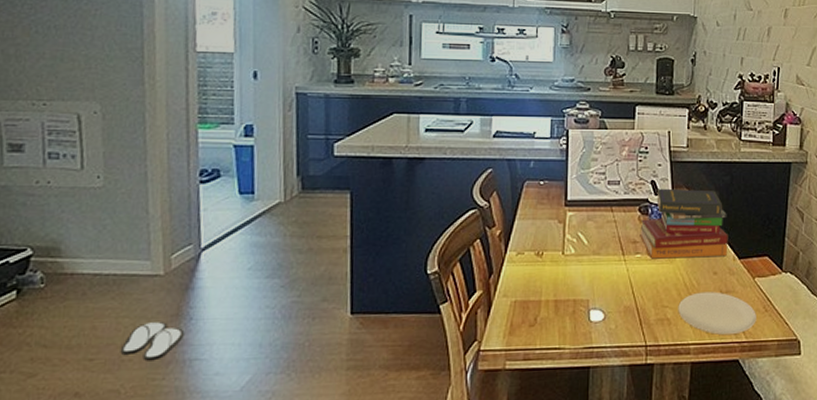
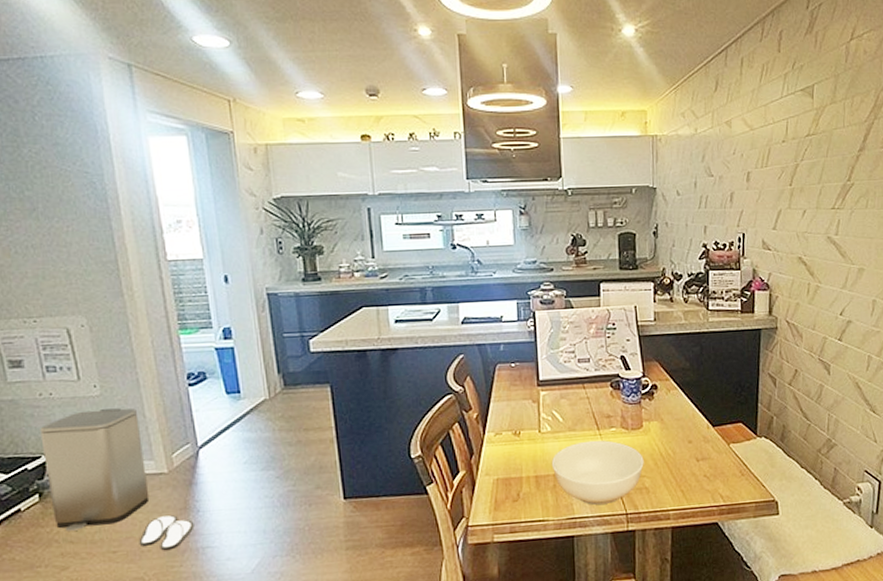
pedal bin: none [29,202,141,334] -> present [40,408,149,531]
bowl: none [572,266,667,335] -> present [551,440,644,505]
books: present [640,188,728,259] -> none [612,361,702,432]
plate: present [678,292,756,336] -> none [655,459,733,501]

